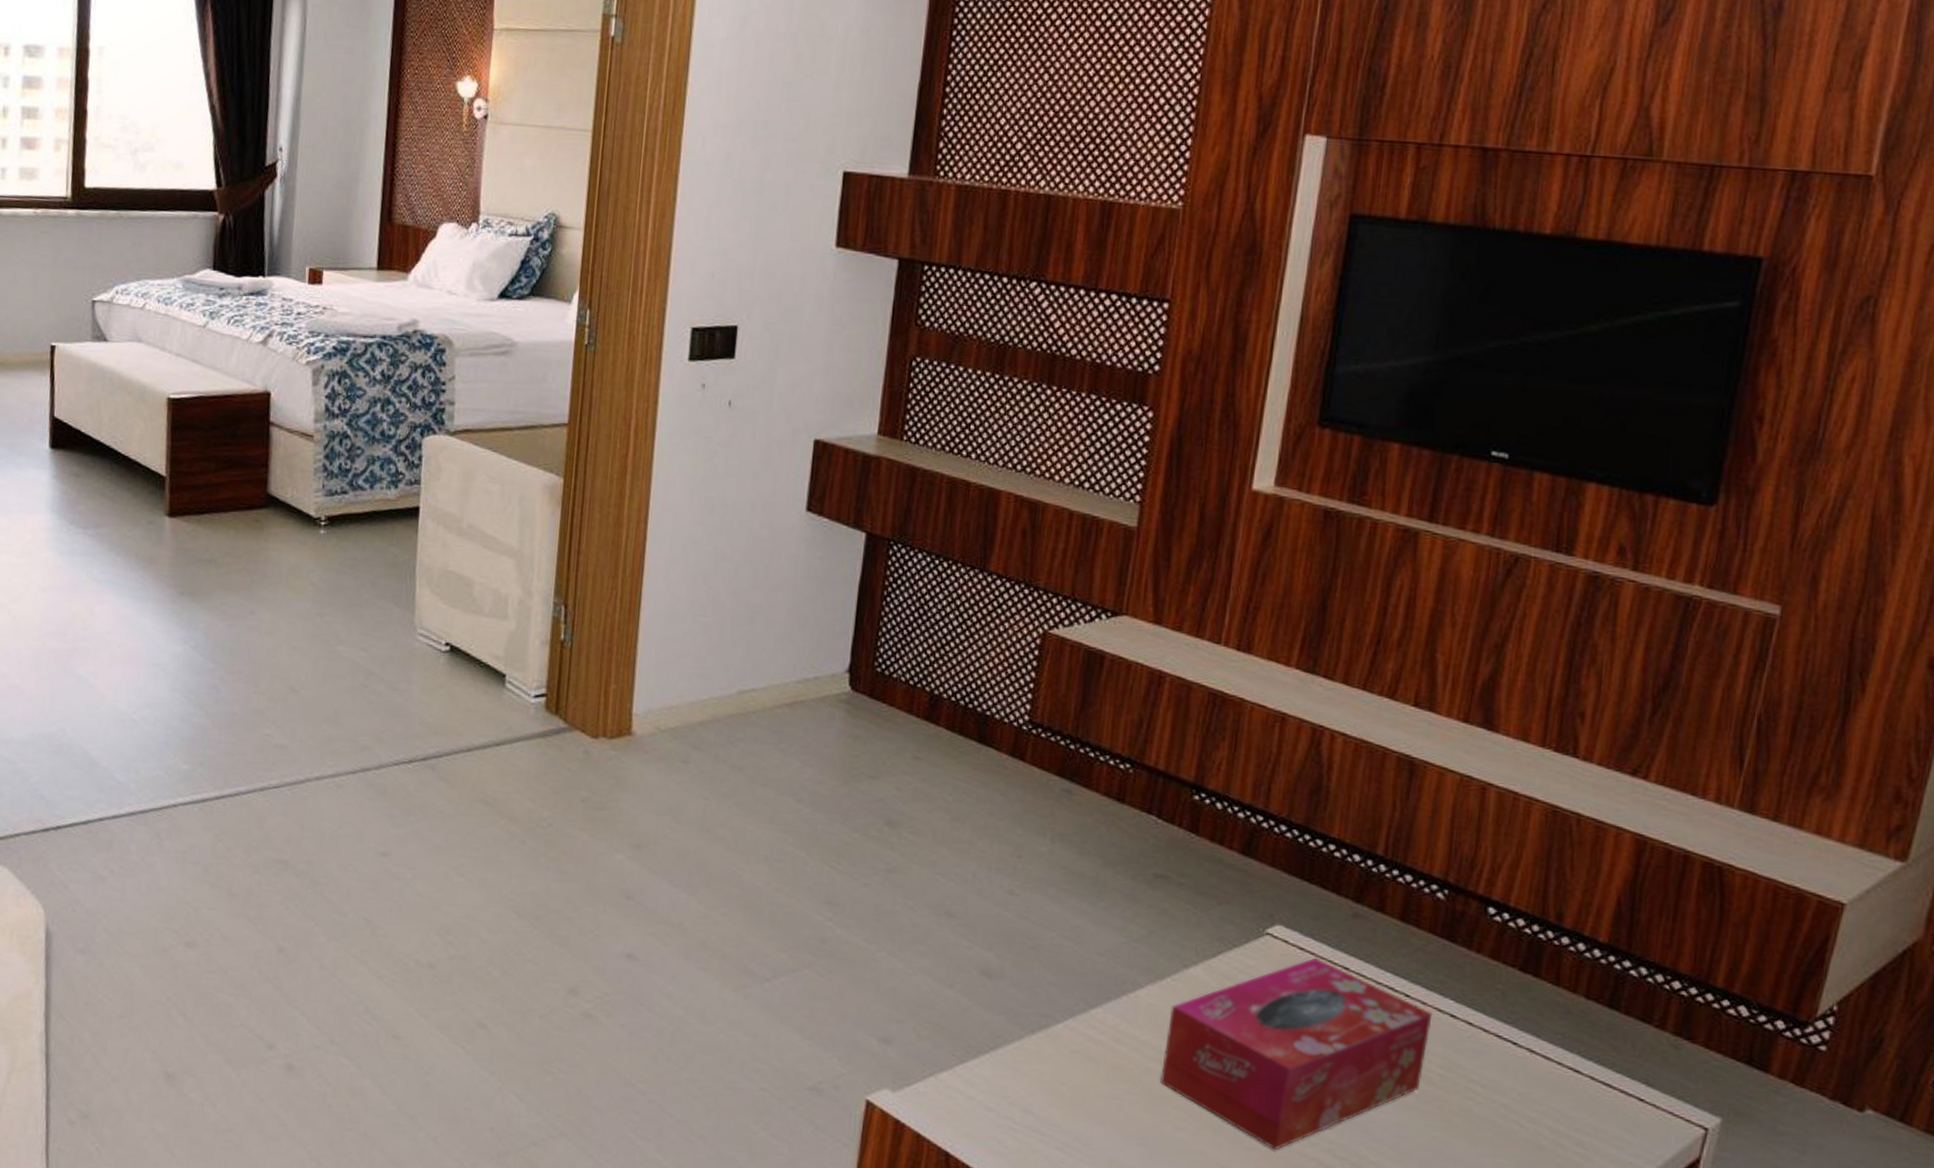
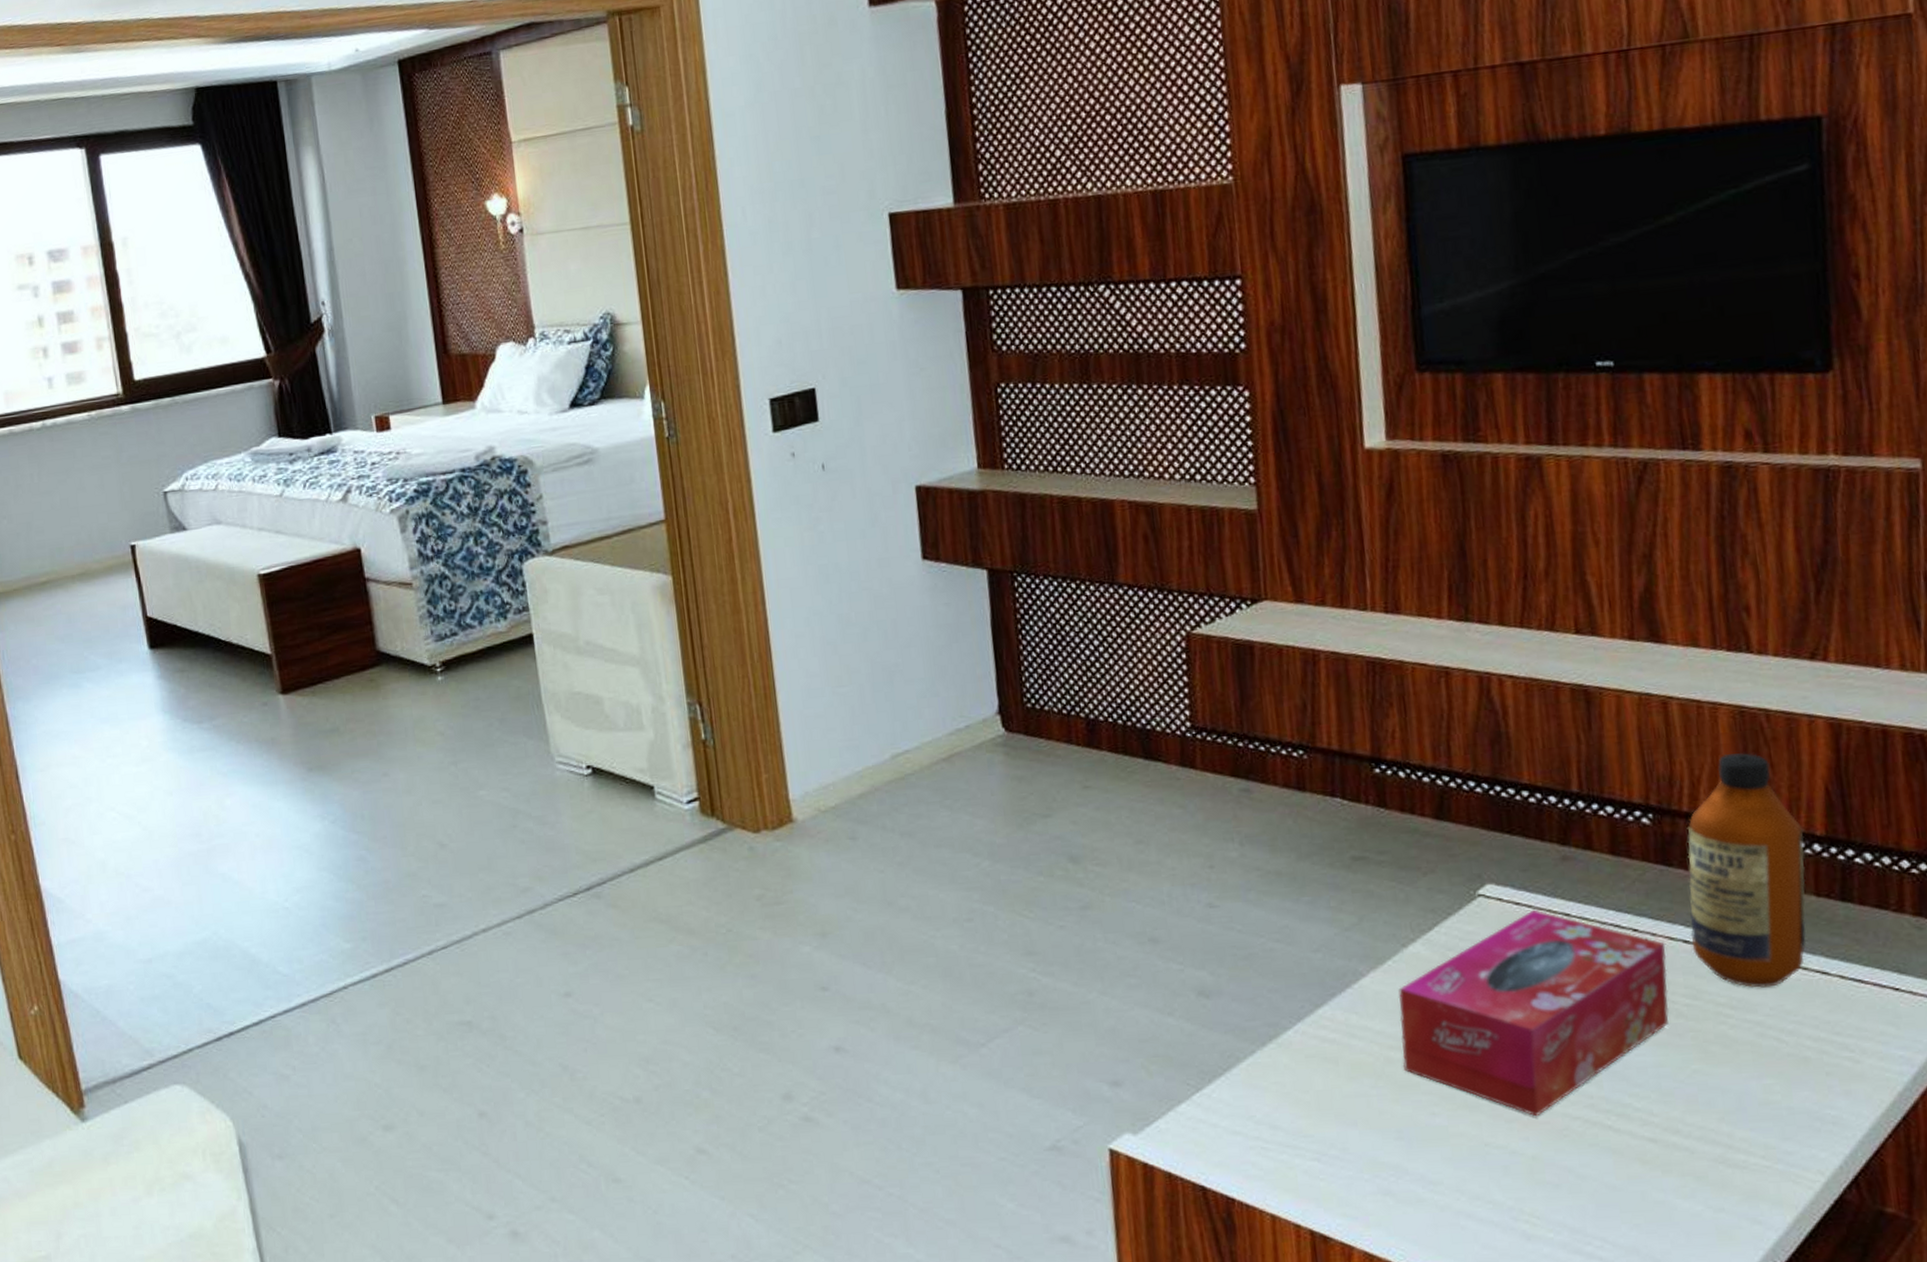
bottle: none [1457,848,1587,1075] -> present [1687,753,1807,988]

